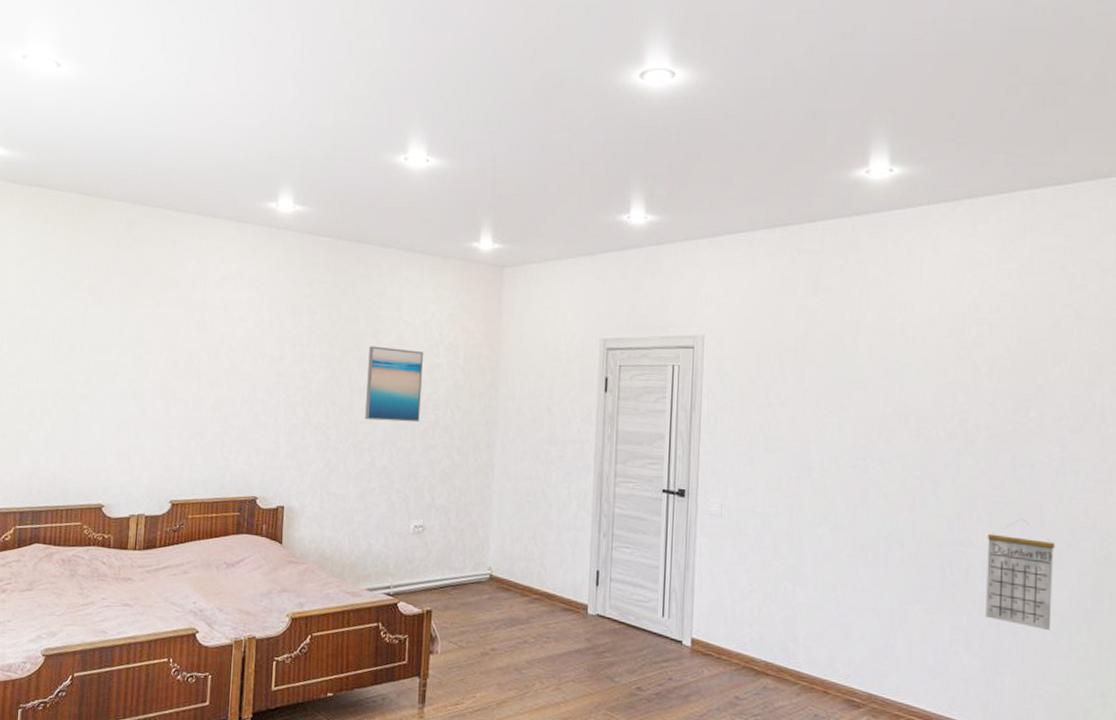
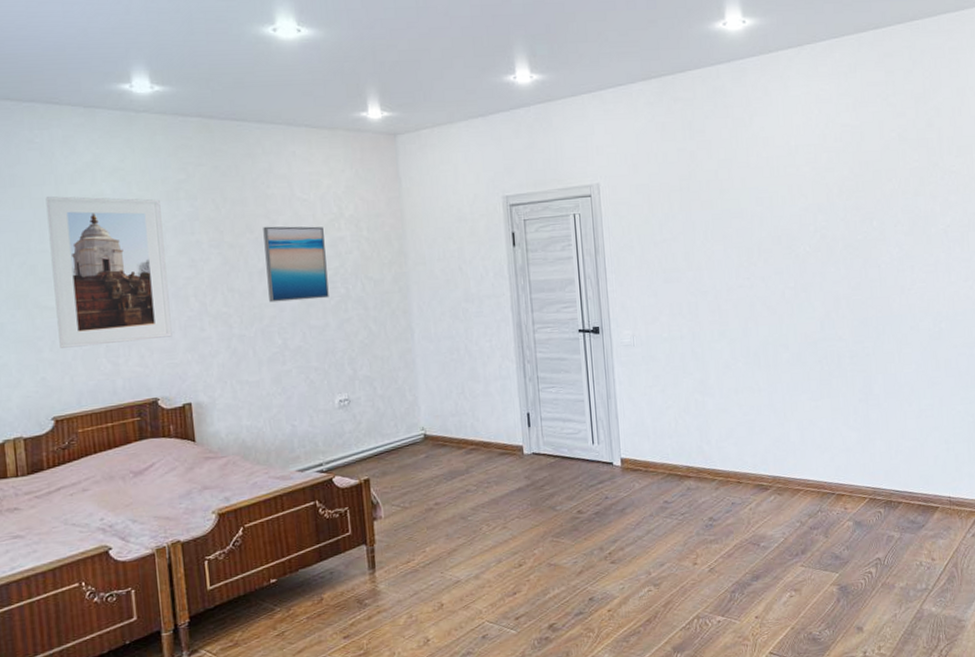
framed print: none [185,300,285,441] -> present [45,196,172,348]
calendar: present [985,519,1055,631] -> none [852,311,905,399]

